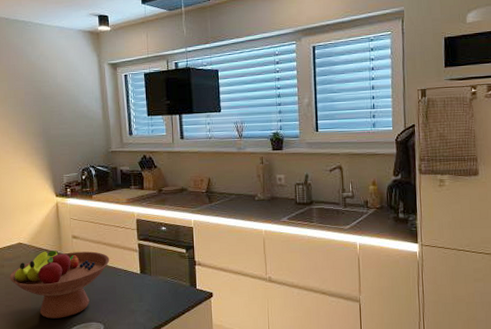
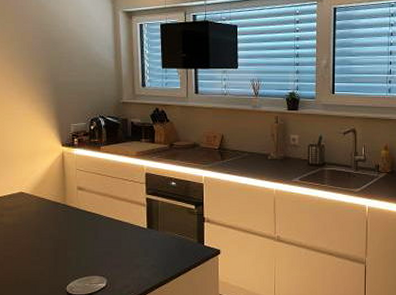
fruit bowl: present [10,249,110,319] -> none [9,200,116,271]

